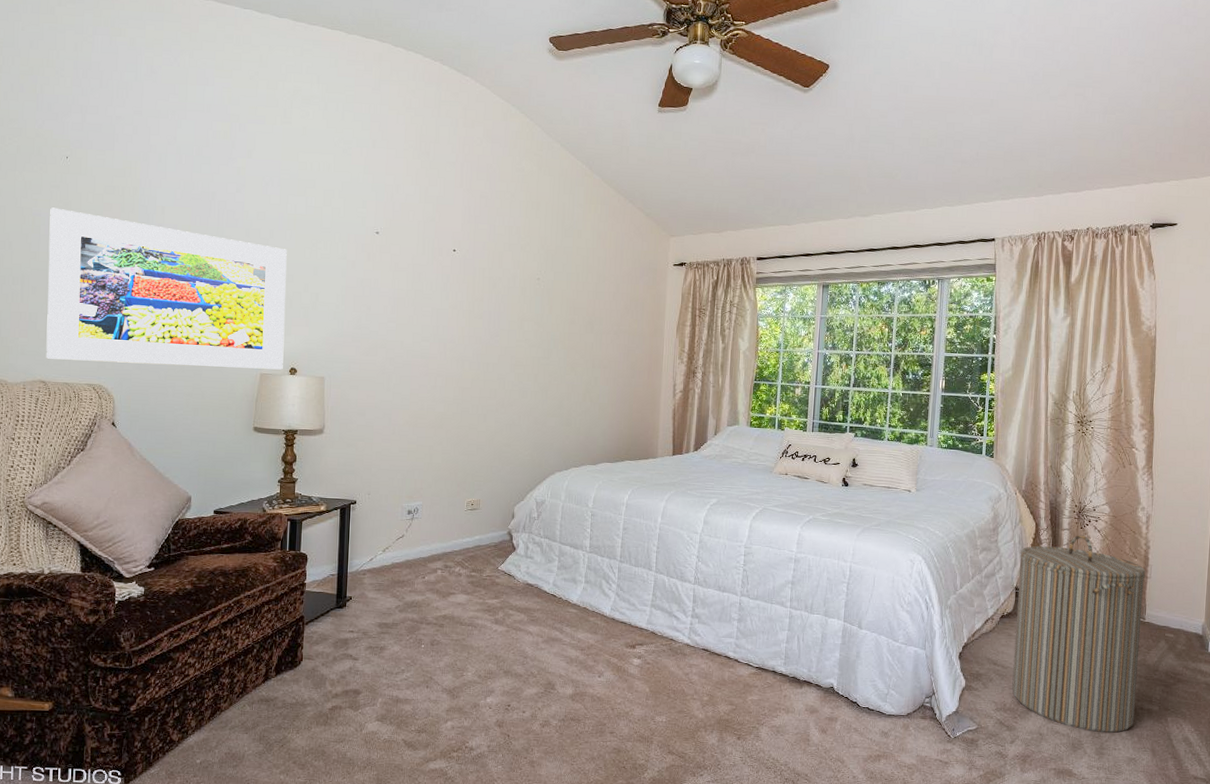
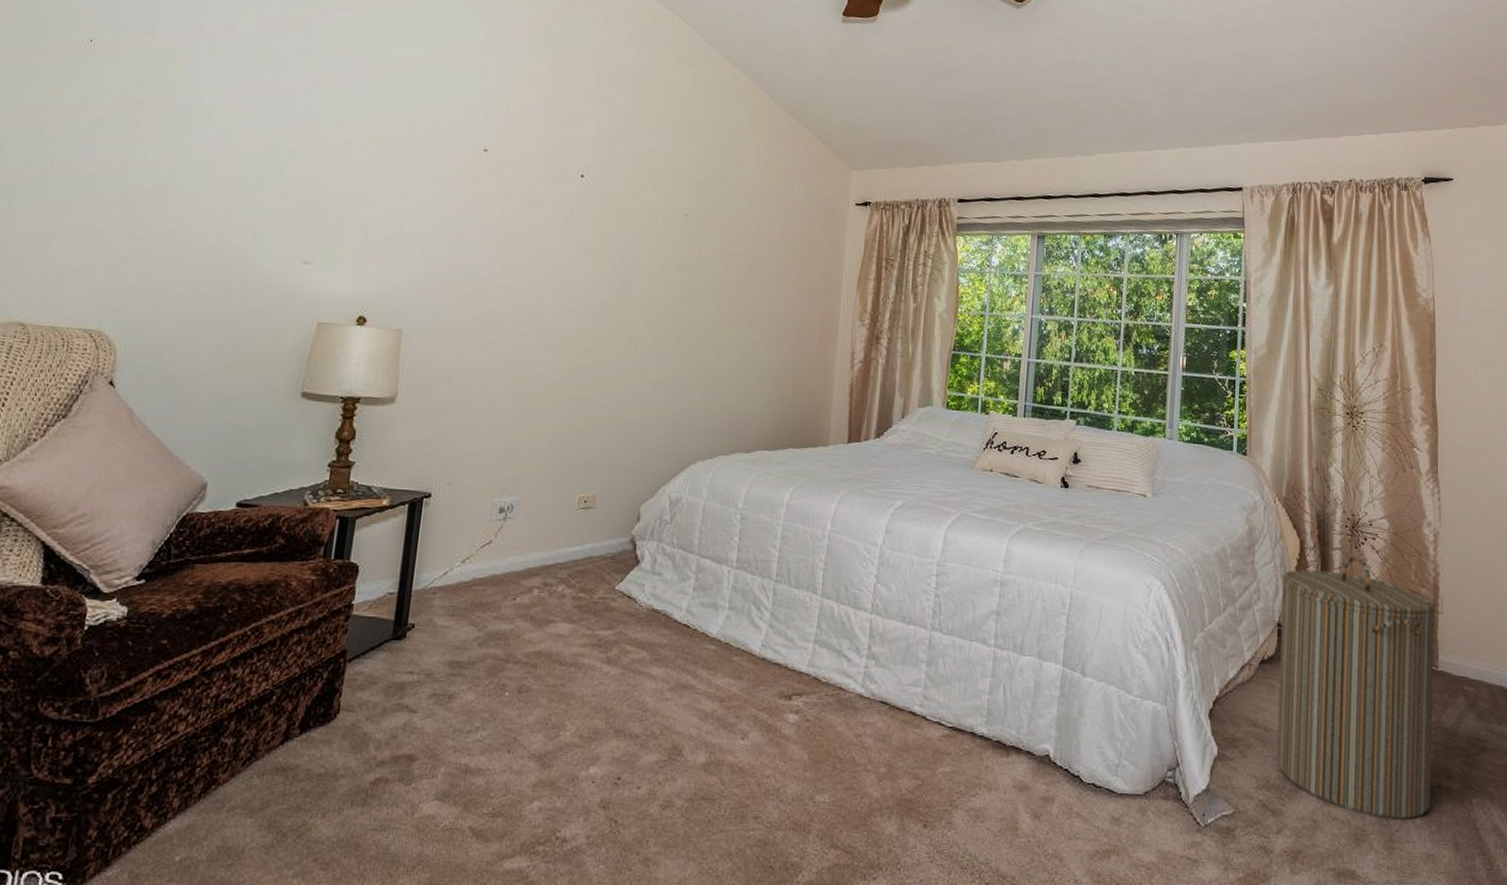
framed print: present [46,207,287,370] -> none [29,101,367,319]

